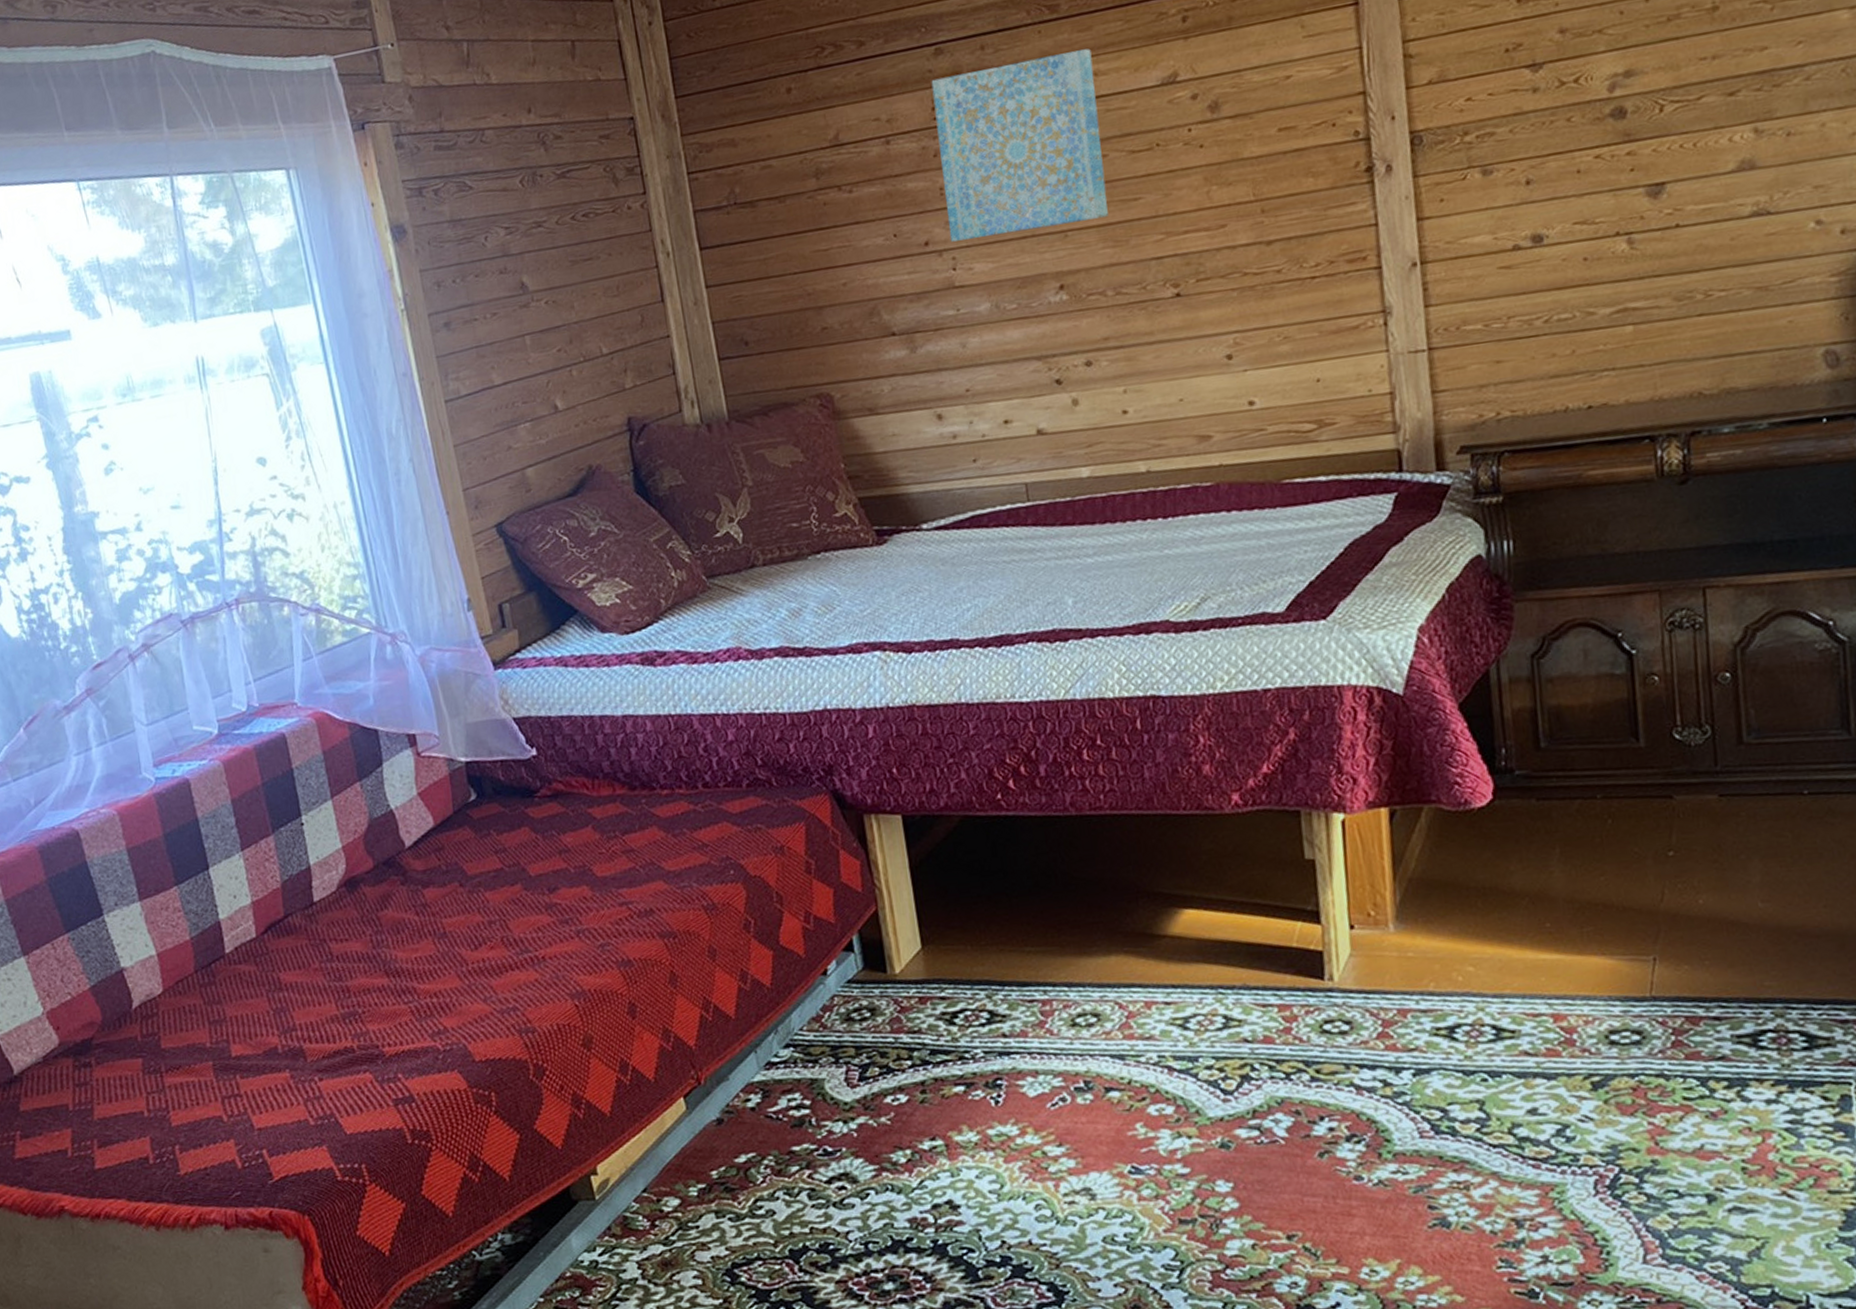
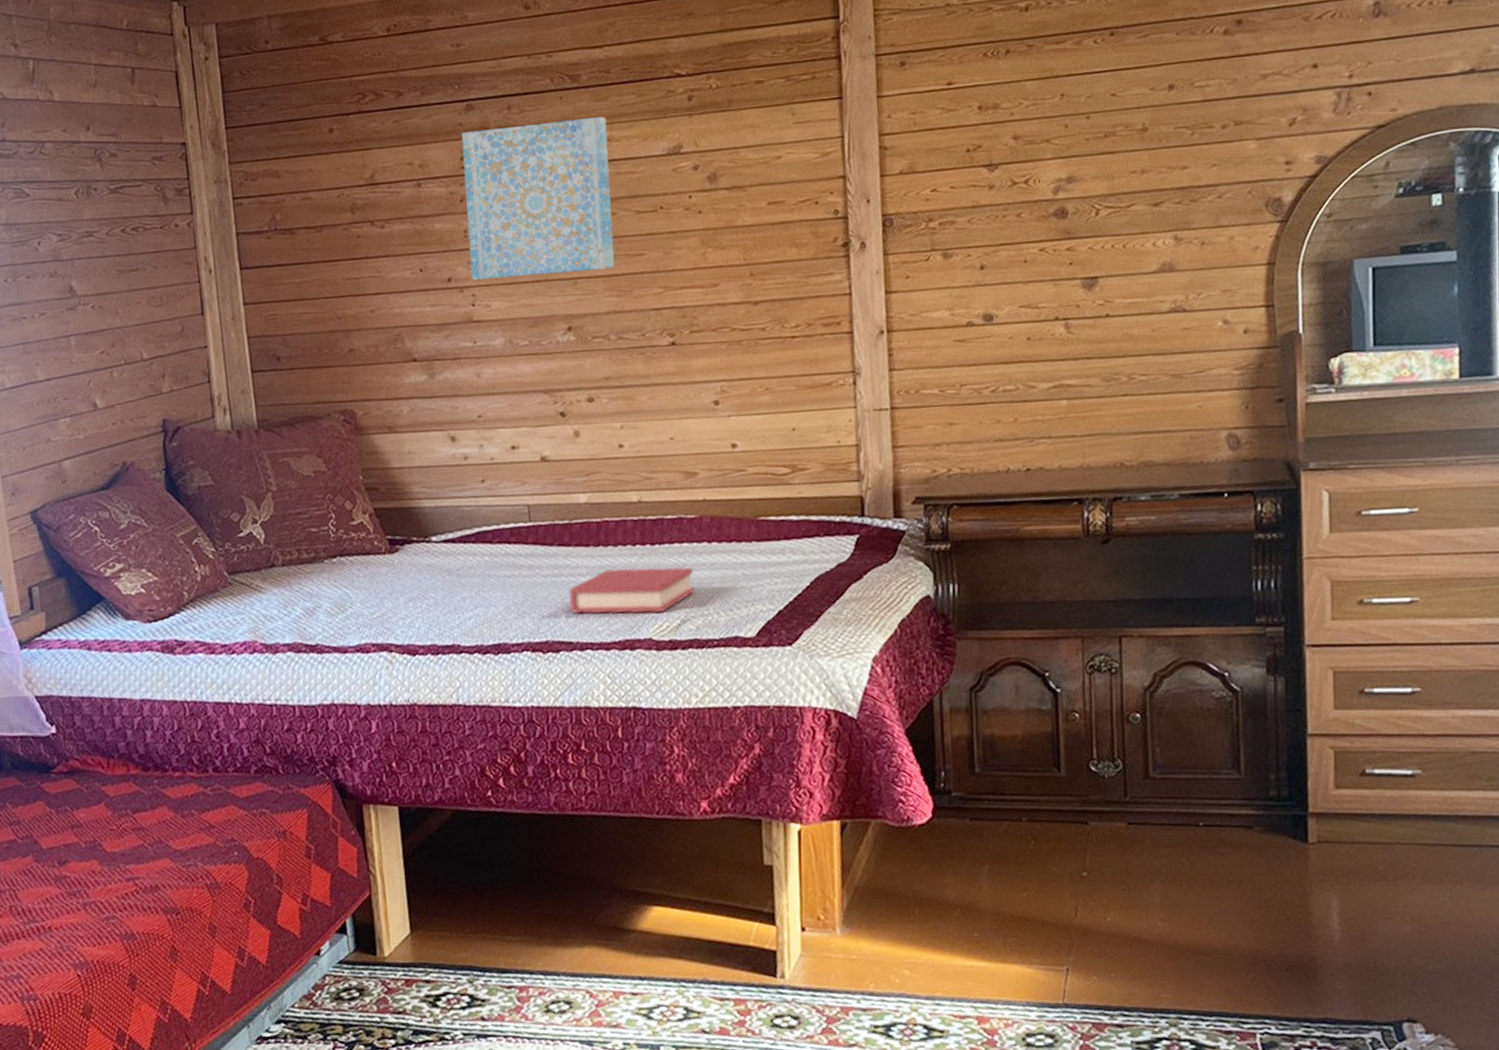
hardback book: none [1074,539,1214,598] -> present [568,566,694,614]

